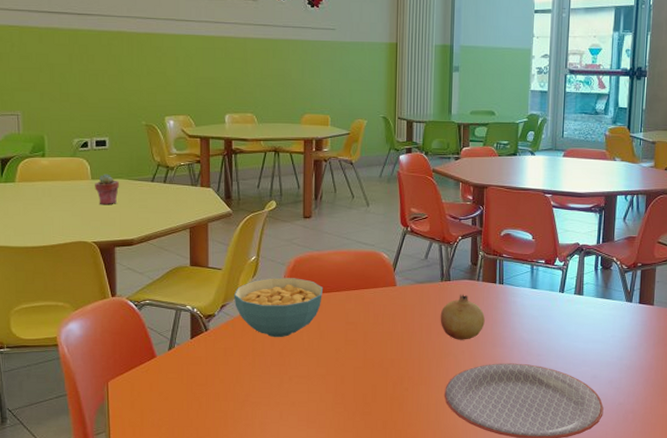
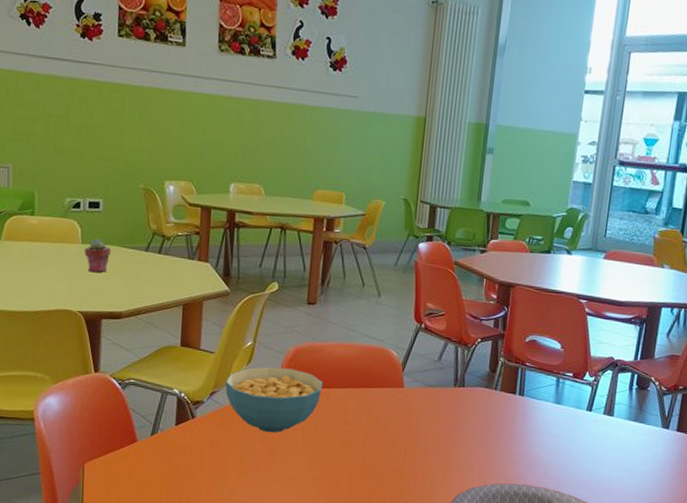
fruit: present [440,294,485,340] -> none [449,403,500,454]

